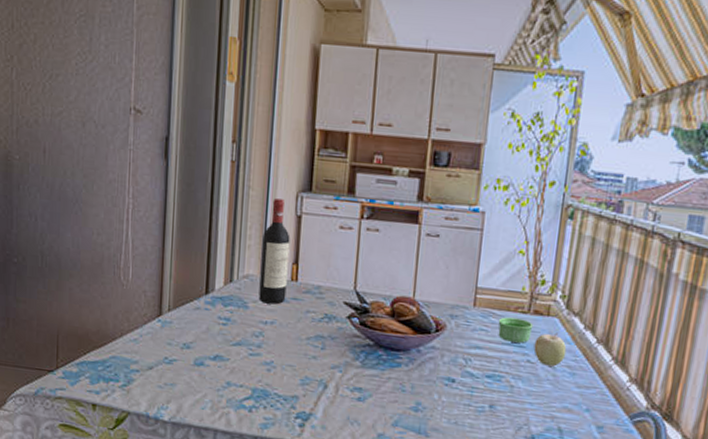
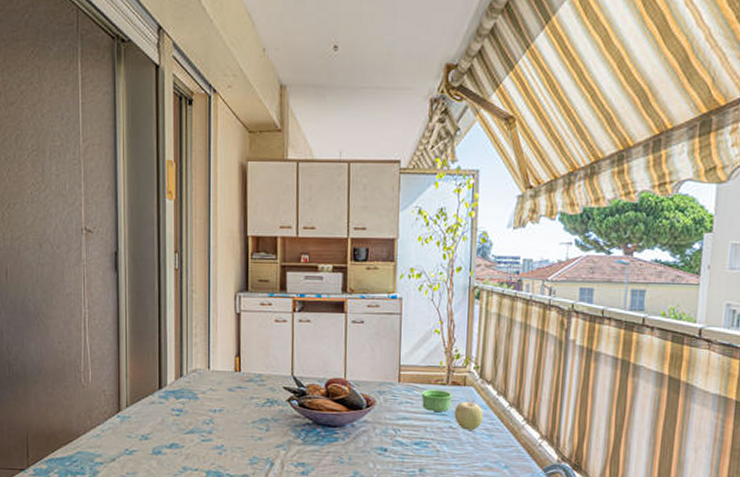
wine bottle: present [258,198,290,305] -> none [207,299,232,394]

